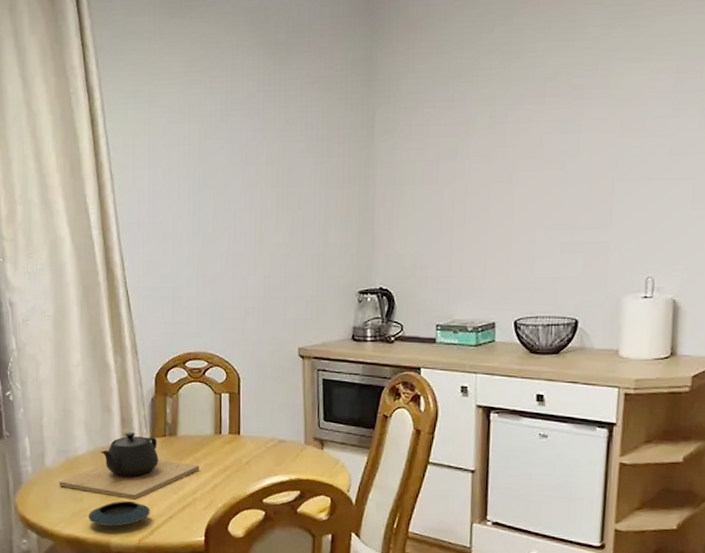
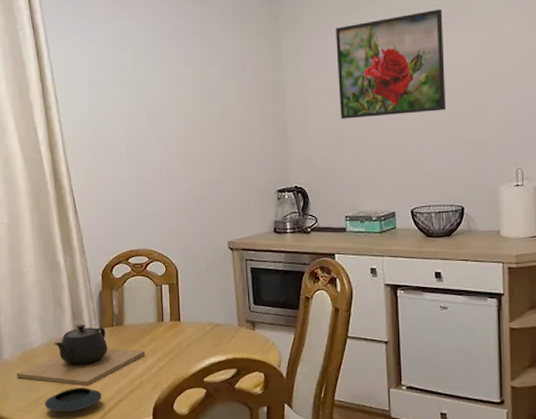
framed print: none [438,78,574,211] -> present [336,9,445,119]

